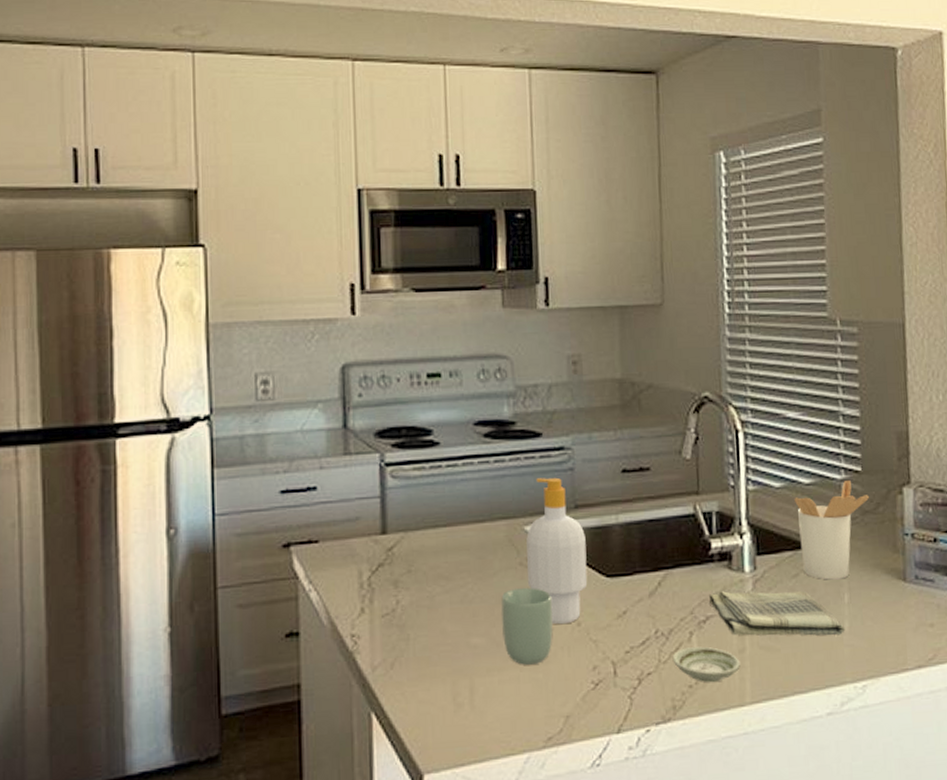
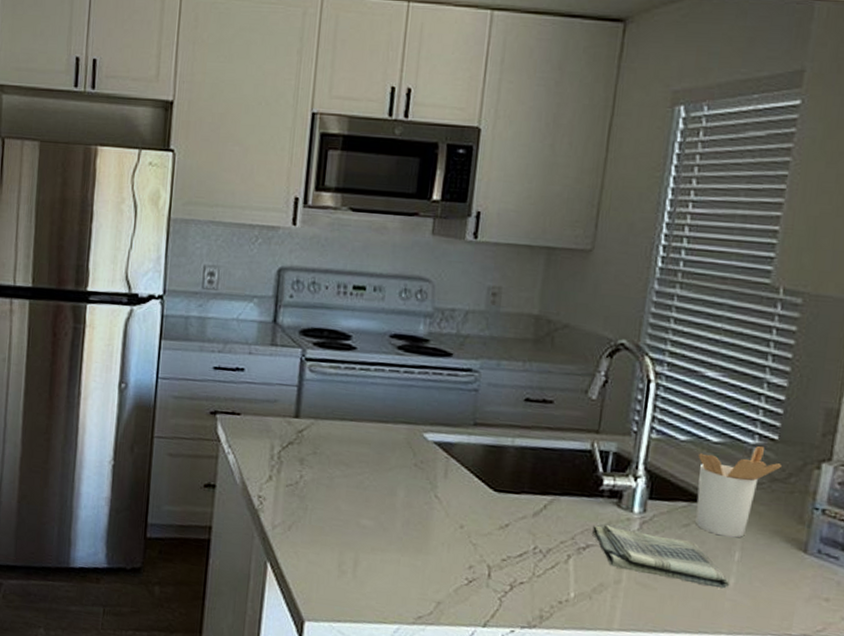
cup: present [501,588,553,665] -> none [390,485,440,553]
soap bottle: present [526,477,588,625] -> none [419,393,480,525]
saucer: present [672,646,740,683] -> none [546,568,614,605]

